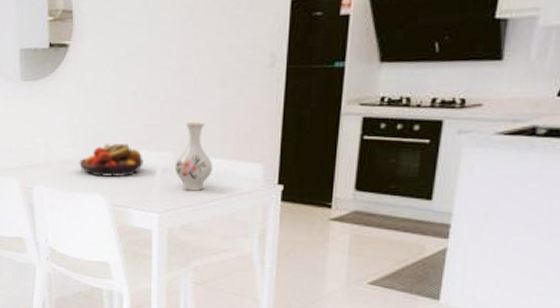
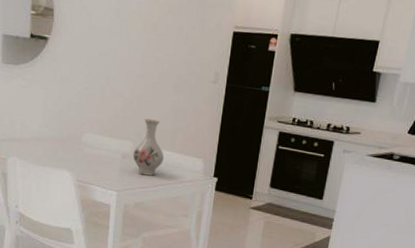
fruit bowl: present [79,143,143,177] -> none [51,127,107,158]

